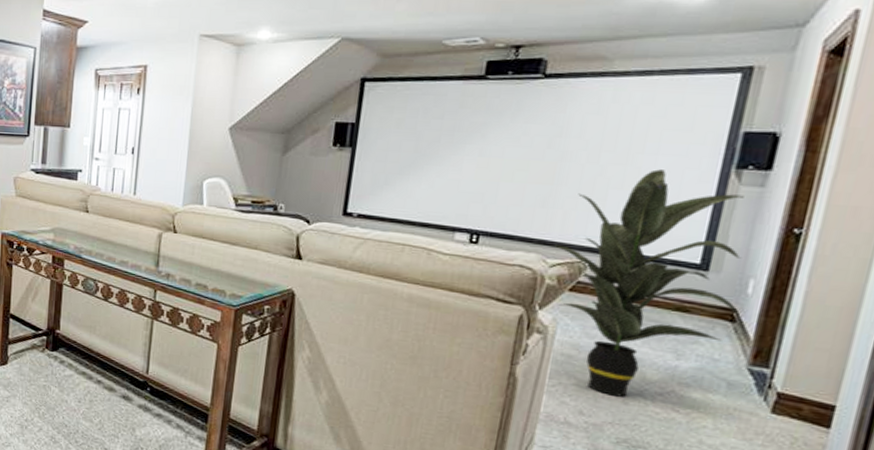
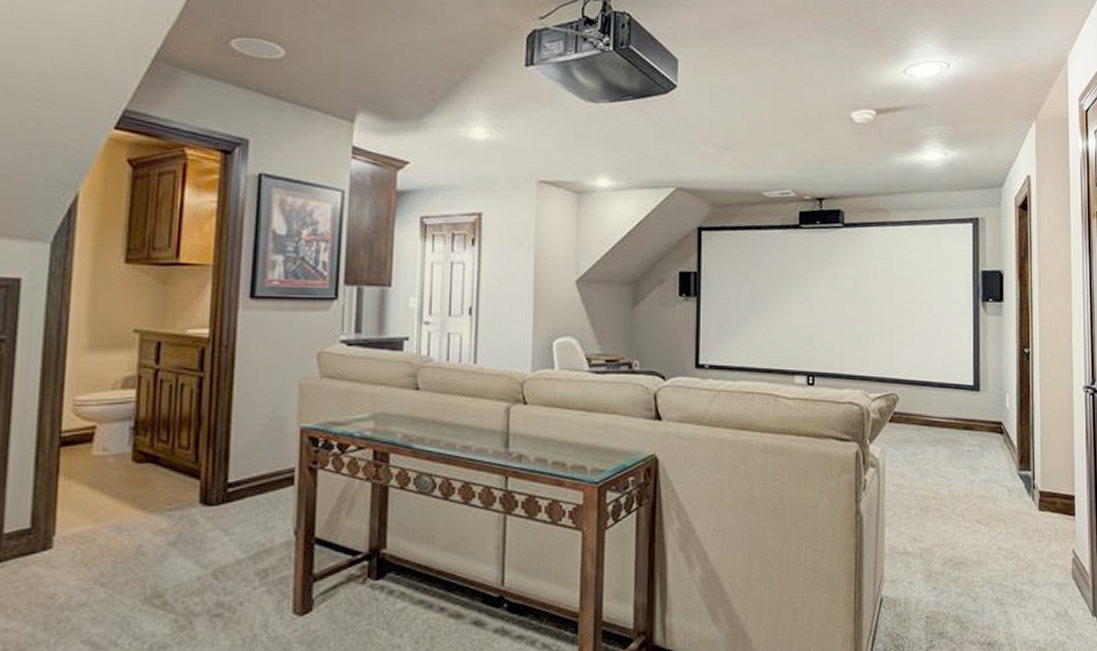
indoor plant: present [555,169,744,397] -> none [873,305,1008,518]

